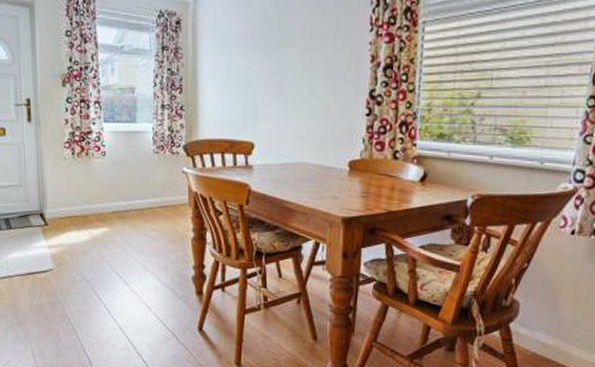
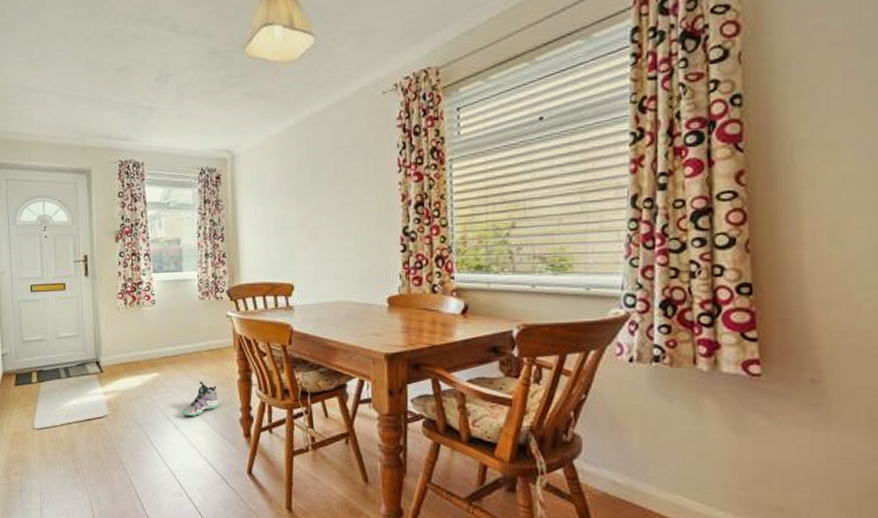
sneaker: none [133,238,171,274] -> present [182,381,218,417]

